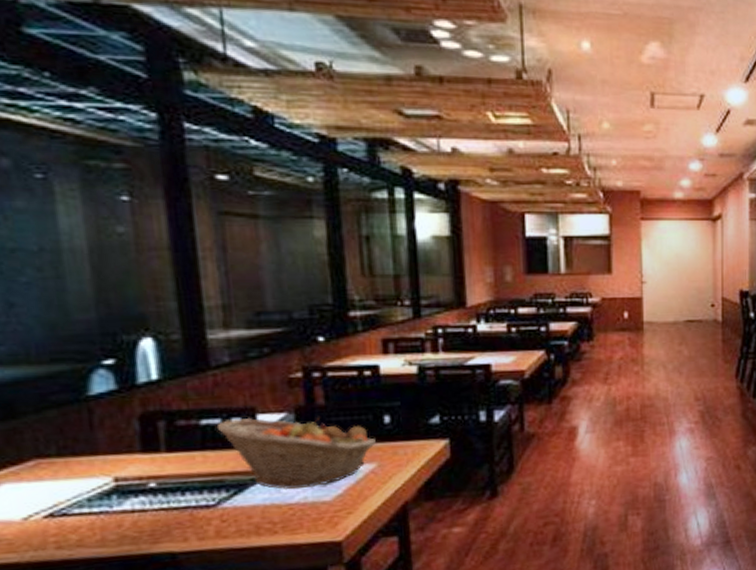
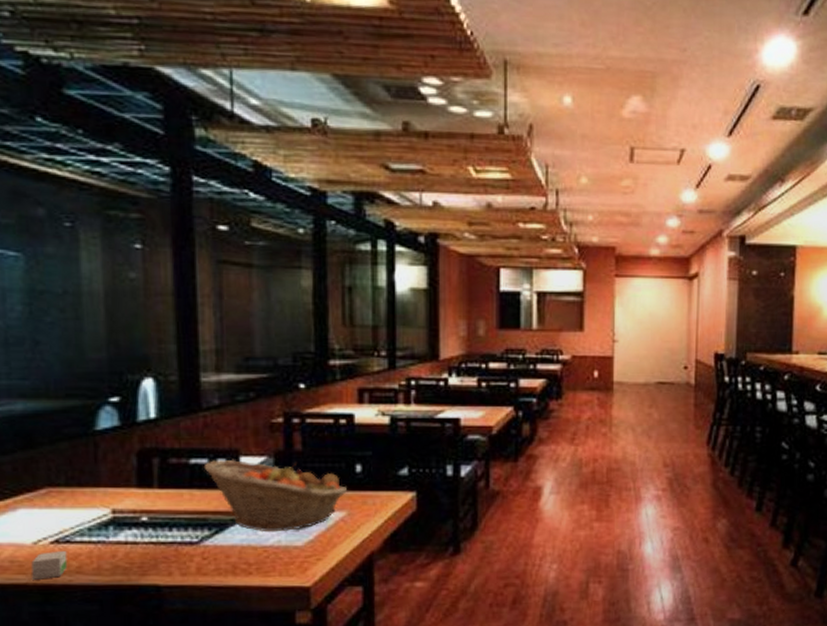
small box: none [22,523,67,558] -> present [31,550,68,580]

